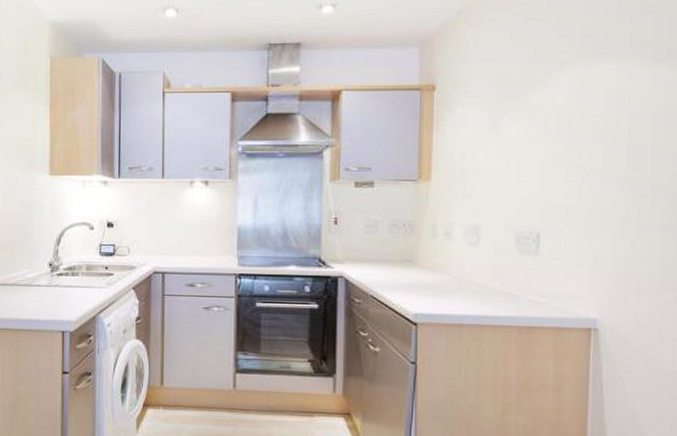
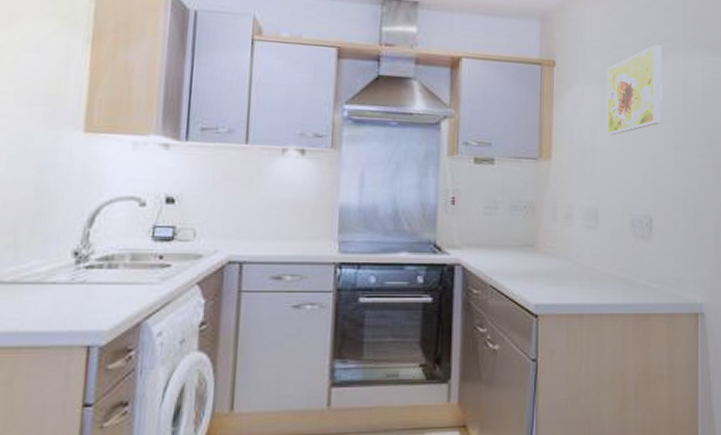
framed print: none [489,57,556,155] -> present [605,44,662,136]

